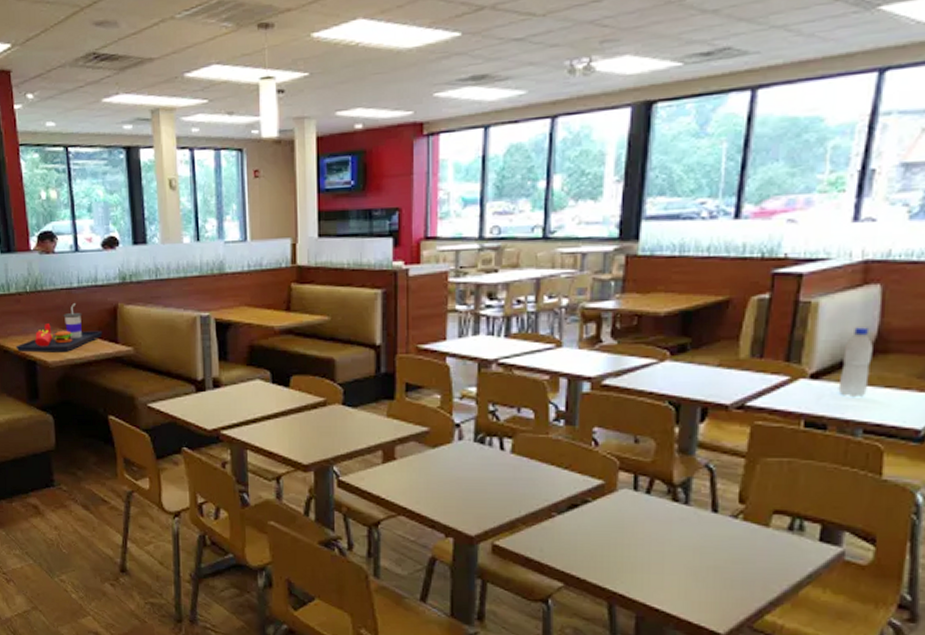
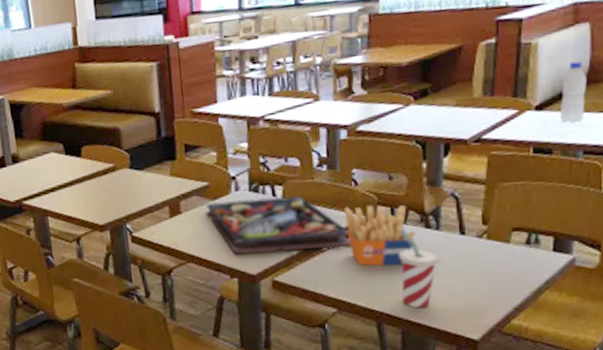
food tray: none [423,451,586,514] -> present [205,196,352,255]
french fries: none [580,469,661,541] -> present [344,205,416,266]
beverage cup: none [639,501,686,592] -> present [399,230,440,308]

